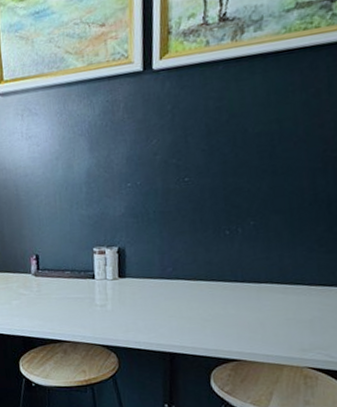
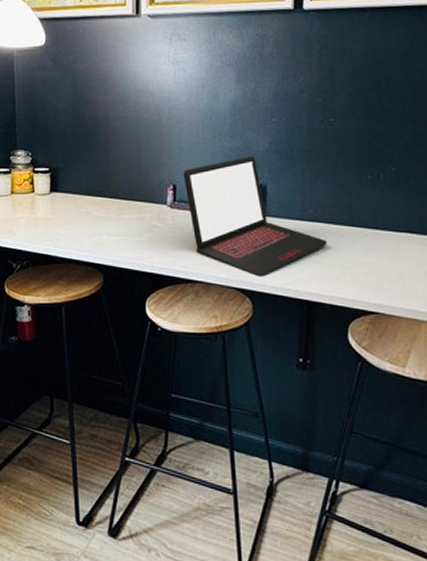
laptop: none [44,222,187,334] -> present [183,156,327,277]

